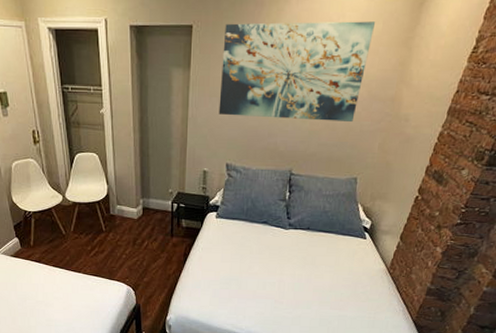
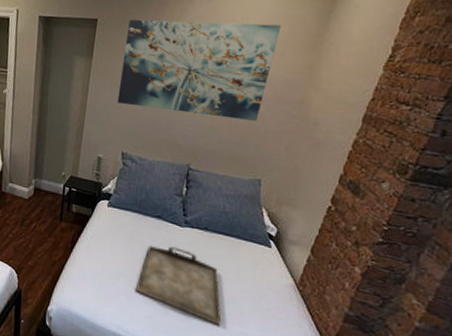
serving tray: none [247,248,324,312] -> present [136,246,222,325]

